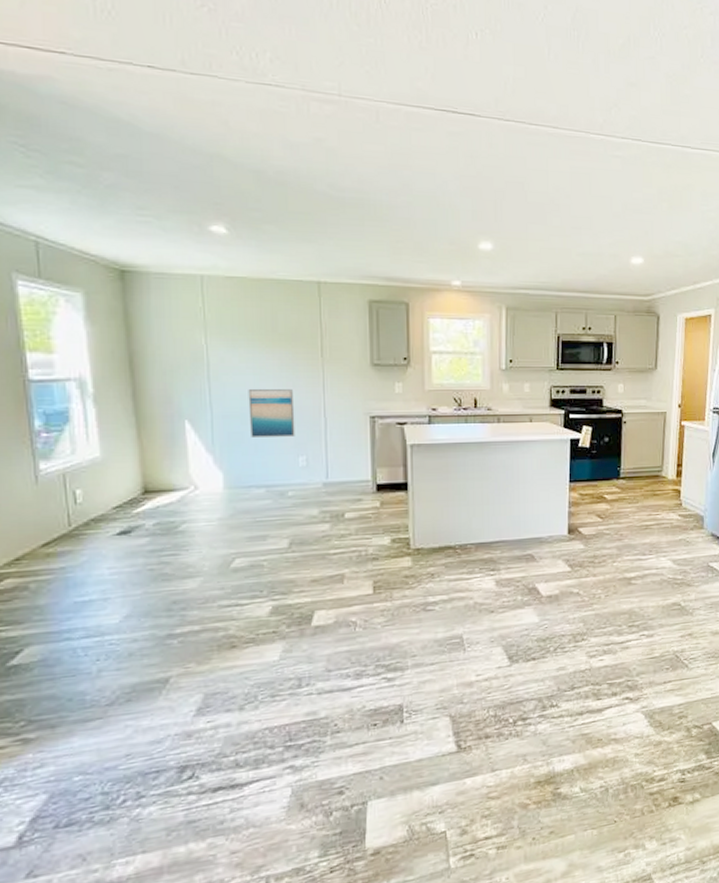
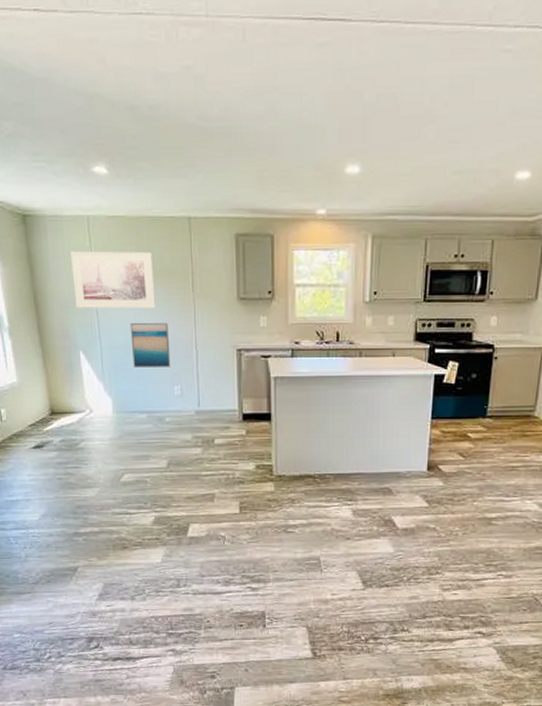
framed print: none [179,311,279,374] -> present [71,251,156,309]

